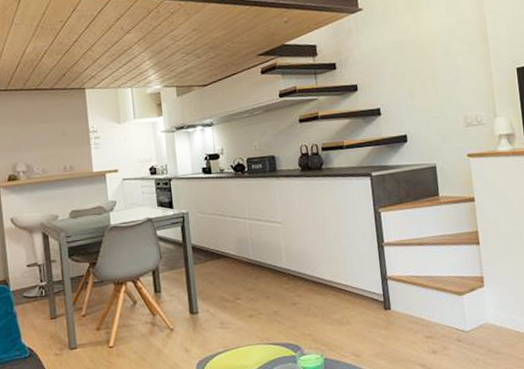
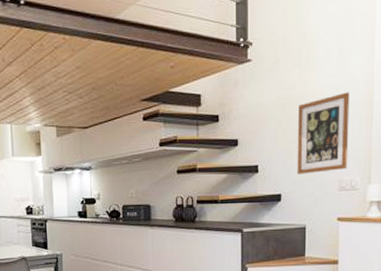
wall art: none [414,31,471,114] -> present [297,92,350,174]

